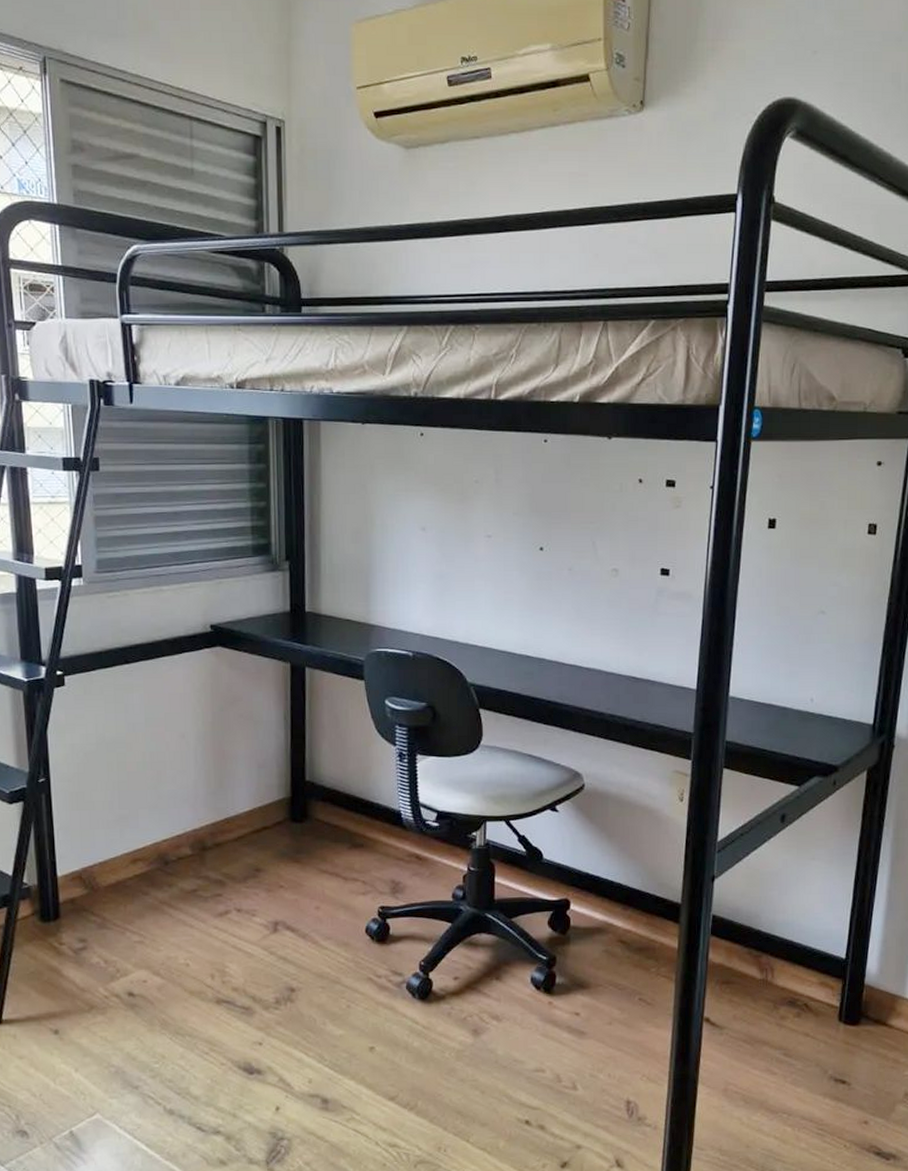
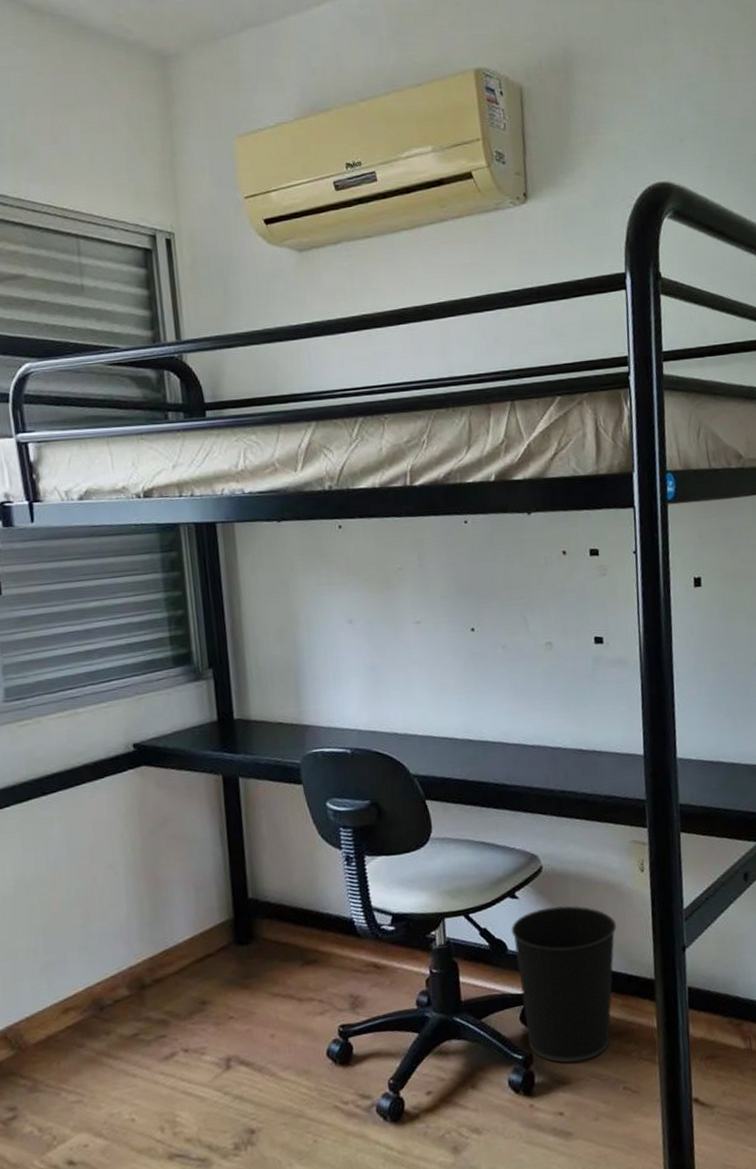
wastebasket: none [548,823,651,970] -> present [511,905,617,1063]

